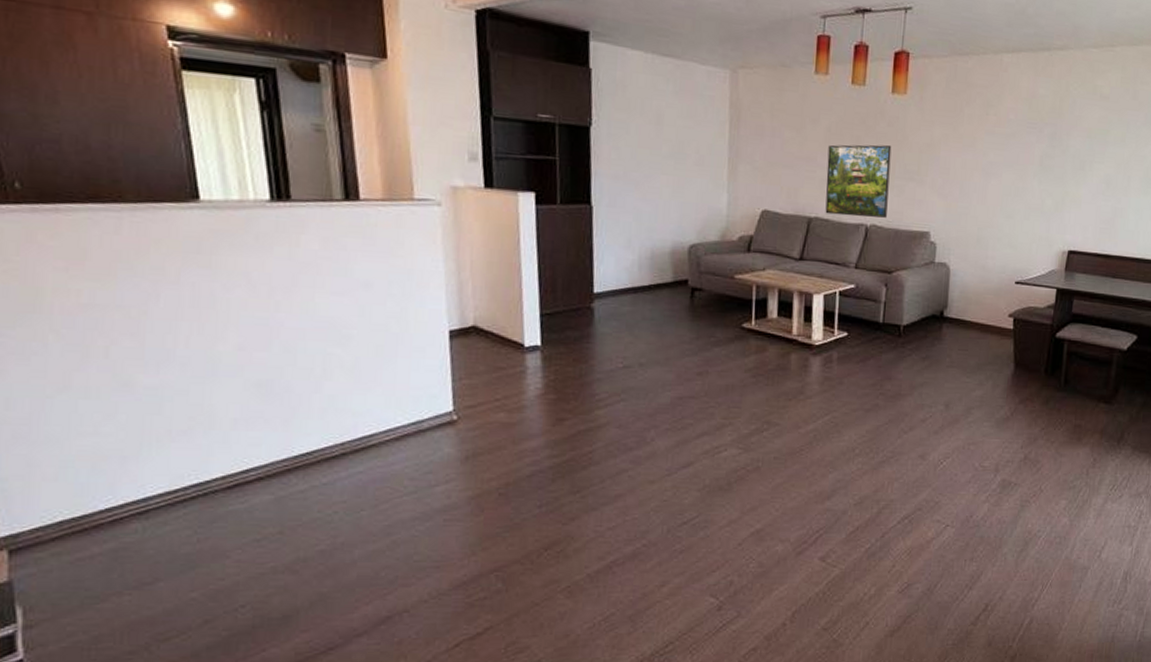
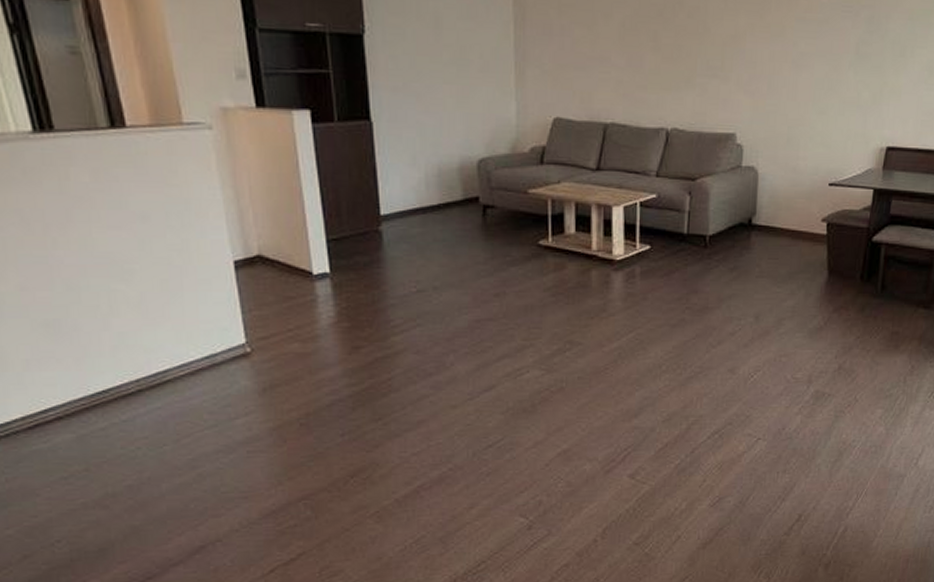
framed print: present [825,144,892,218] -> none [621,38,692,121]

